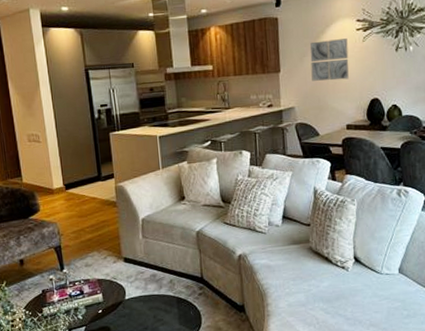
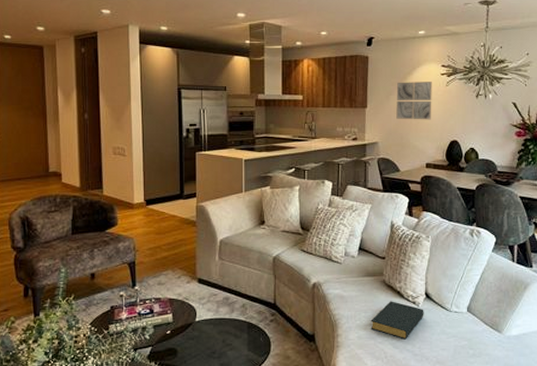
hardback book: none [300,267,354,305] -> present [370,301,424,340]

